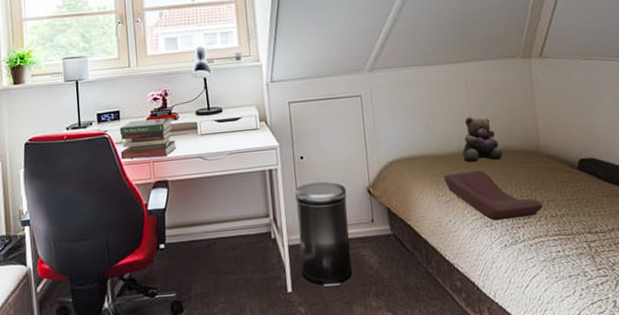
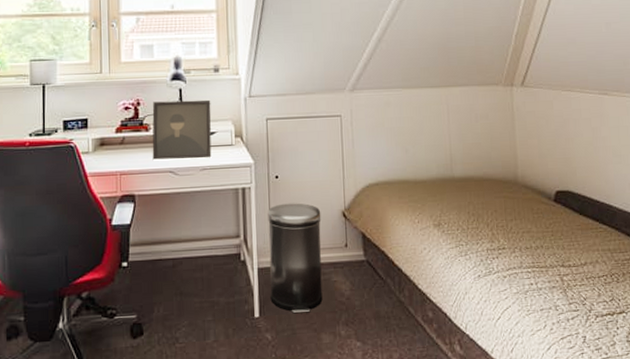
books: present [119,118,176,160] -> none [86,129,146,171]
picture frame: none [179,87,238,147] -> present [152,99,212,160]
cushion: present [444,170,543,221] -> none [420,198,518,250]
teddy bear: present [462,116,503,162] -> none [440,142,481,189]

